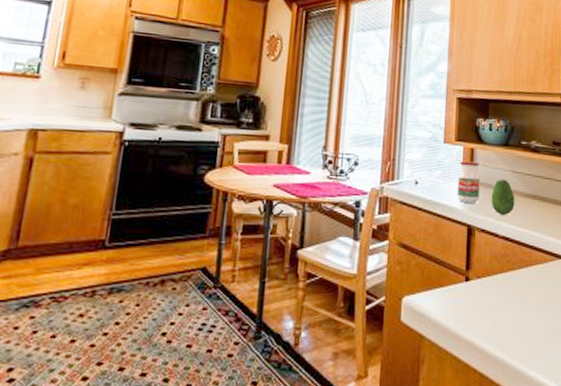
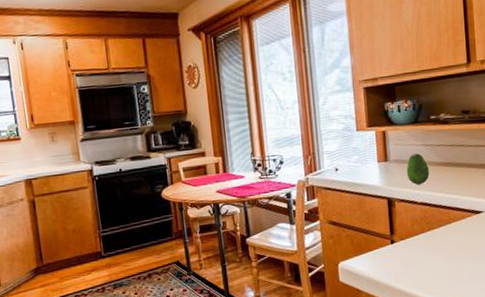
jar: present [457,161,480,203] -> none [373,142,396,180]

